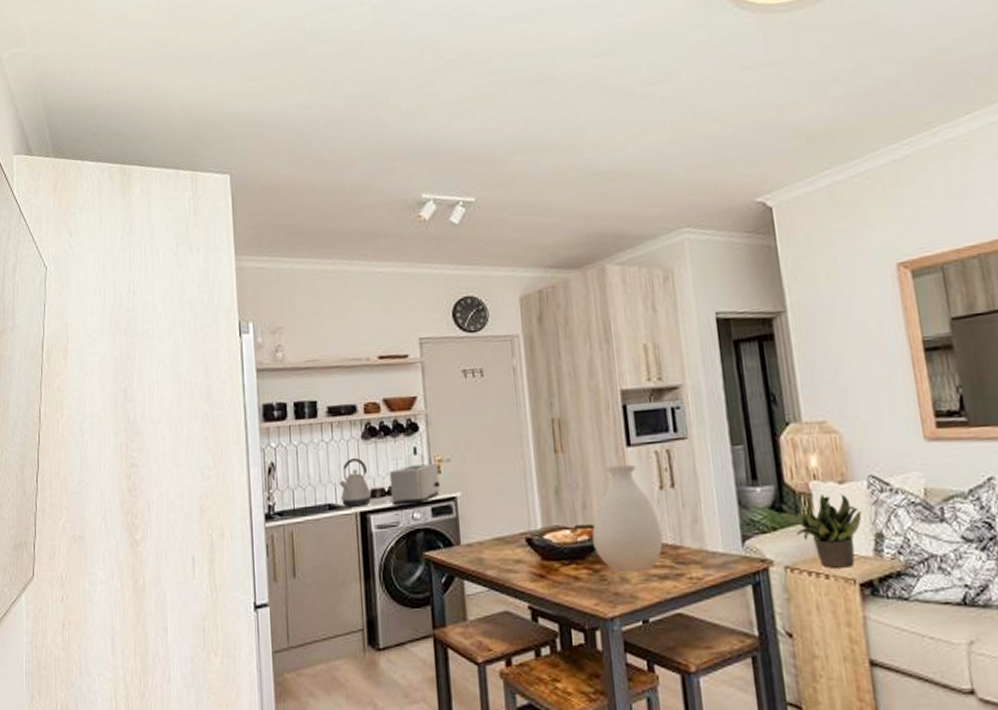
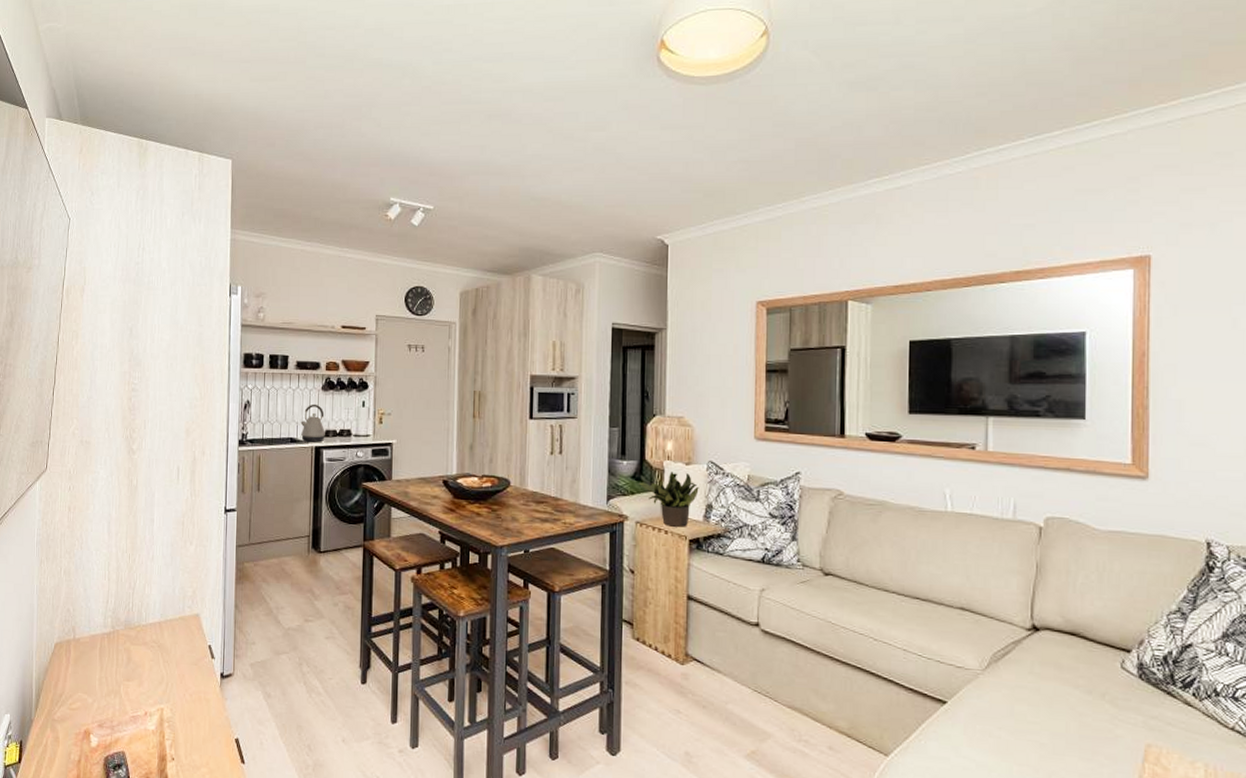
toaster: present [389,464,441,506] -> none [341,415,381,445]
vase: present [592,464,663,573] -> none [494,432,548,515]

